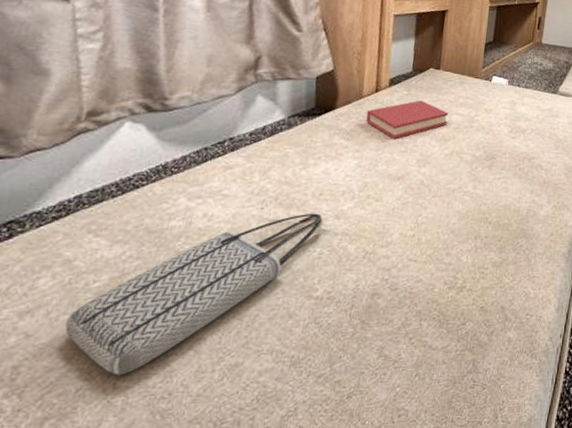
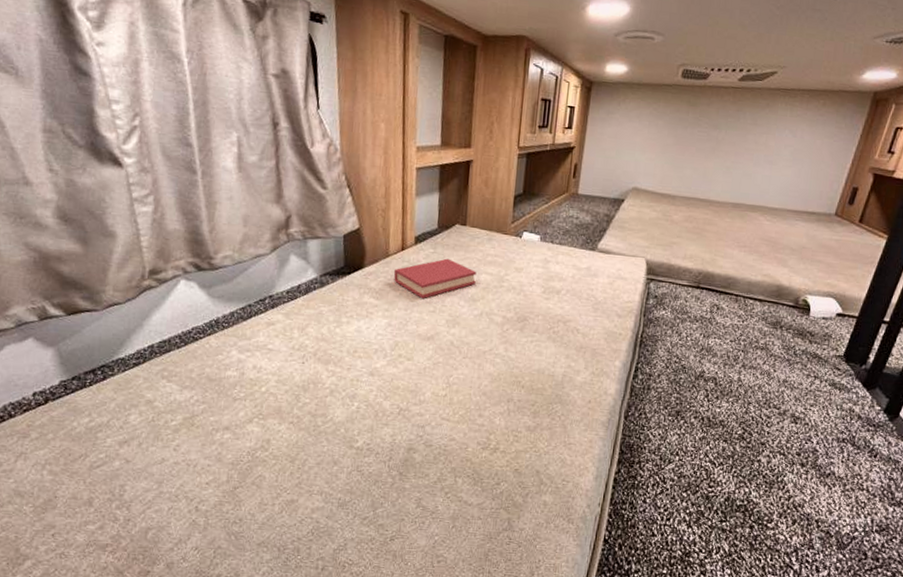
tote bag: present [65,213,322,376] -> none [154,369,357,501]

